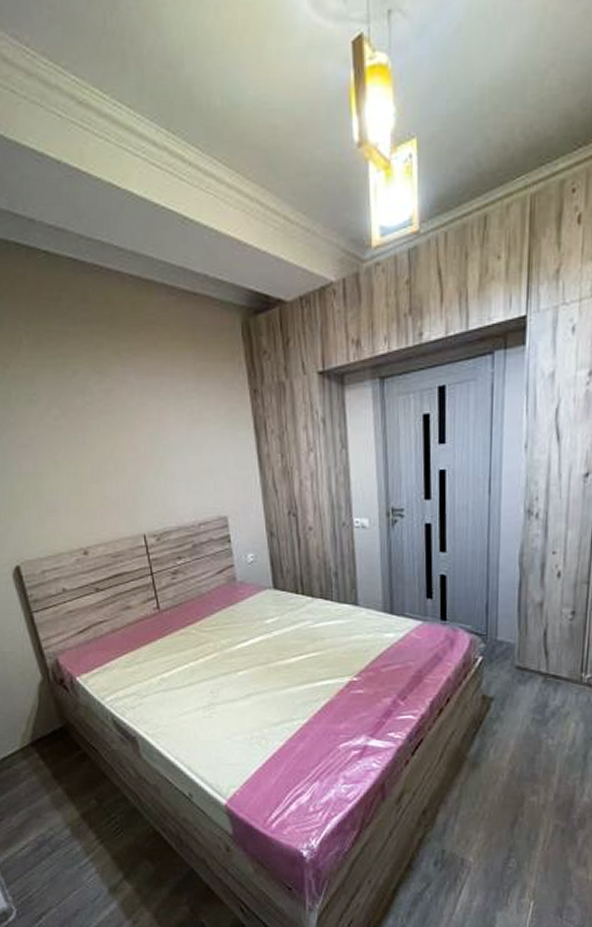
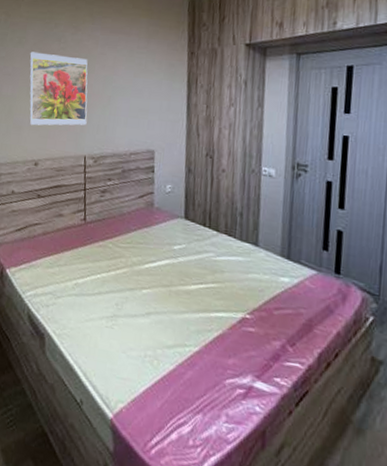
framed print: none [47,411,139,507] -> present [29,51,88,126]

